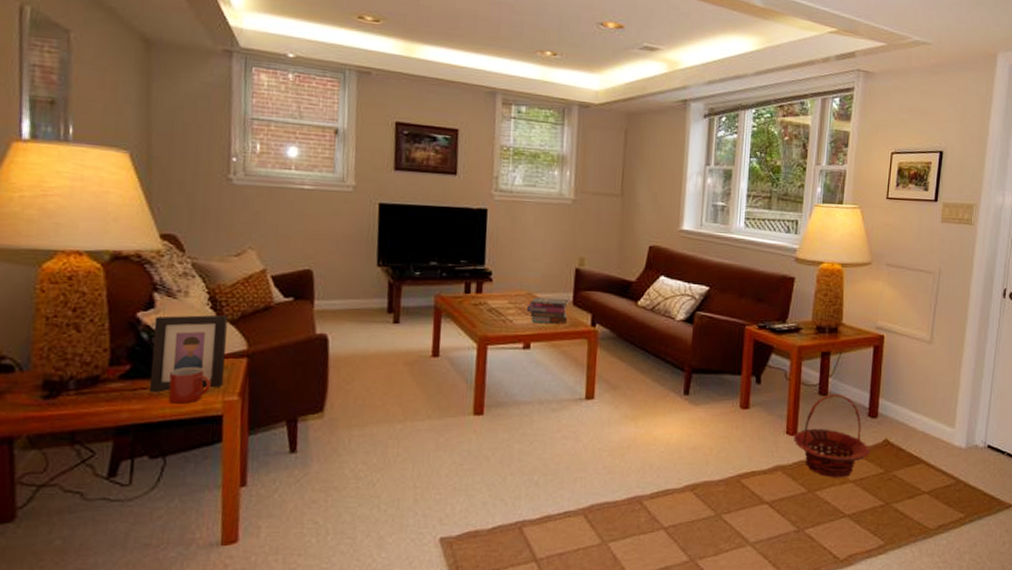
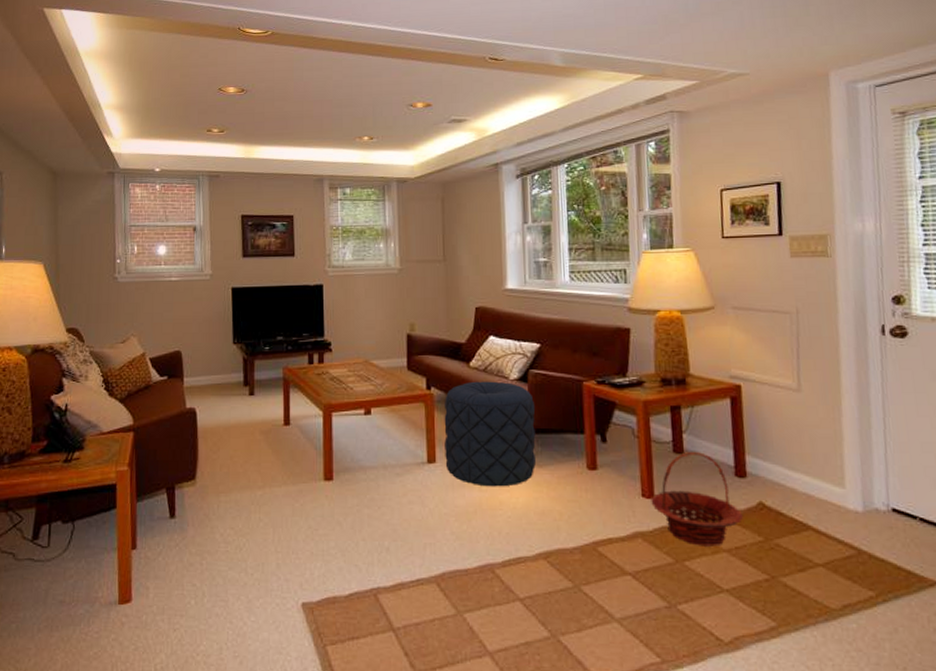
picture frame: present [149,314,228,391] -> none [60,394,117,463]
mug: present [168,366,211,404] -> none [75,441,107,474]
books: present [527,297,571,324] -> none [365,364,405,388]
pouf: none [603,320,698,424] -> present [444,381,536,487]

